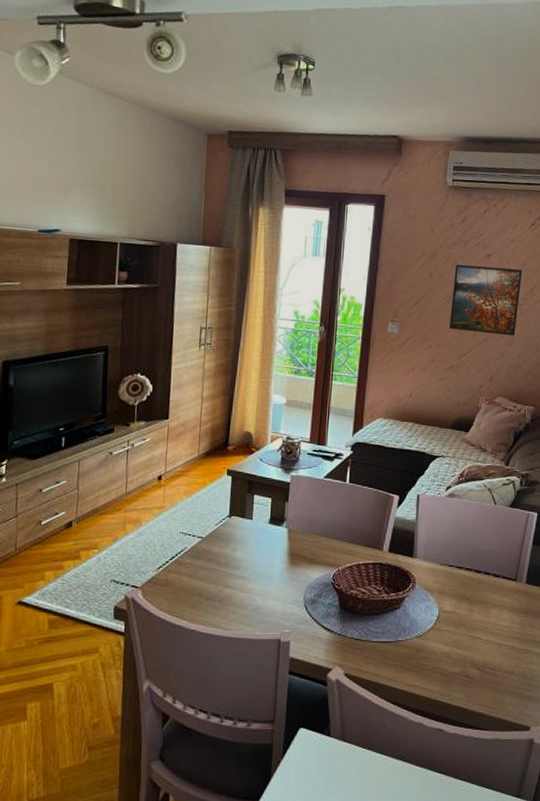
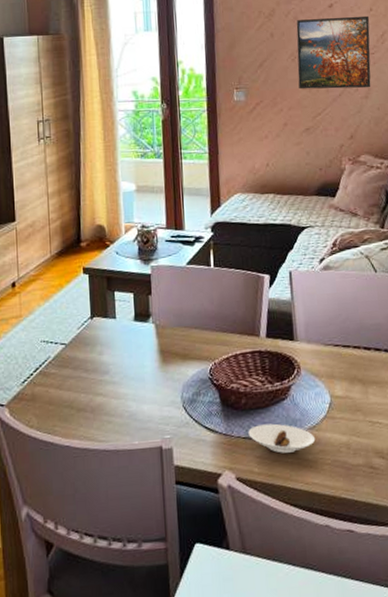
saucer: none [361,629,421,656] -> present [248,423,316,453]

